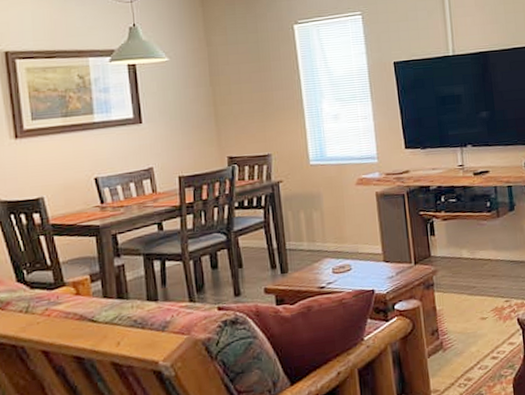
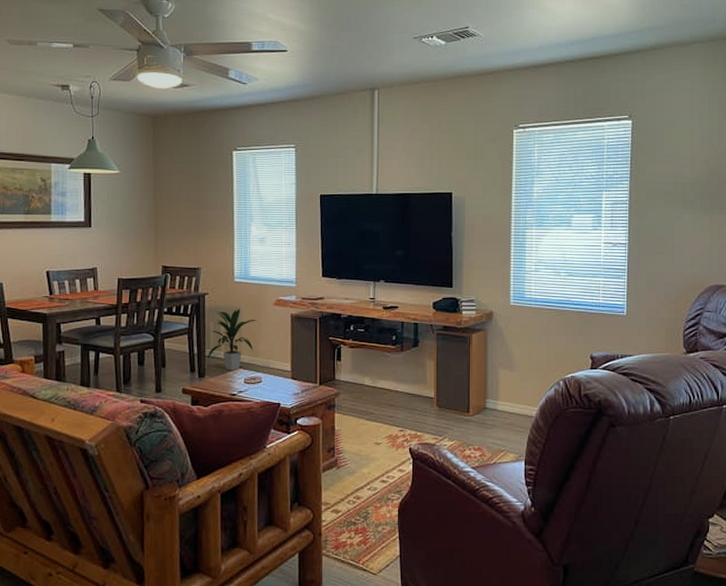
indoor plant: none [288,192,341,262] -> present [207,307,258,371]

